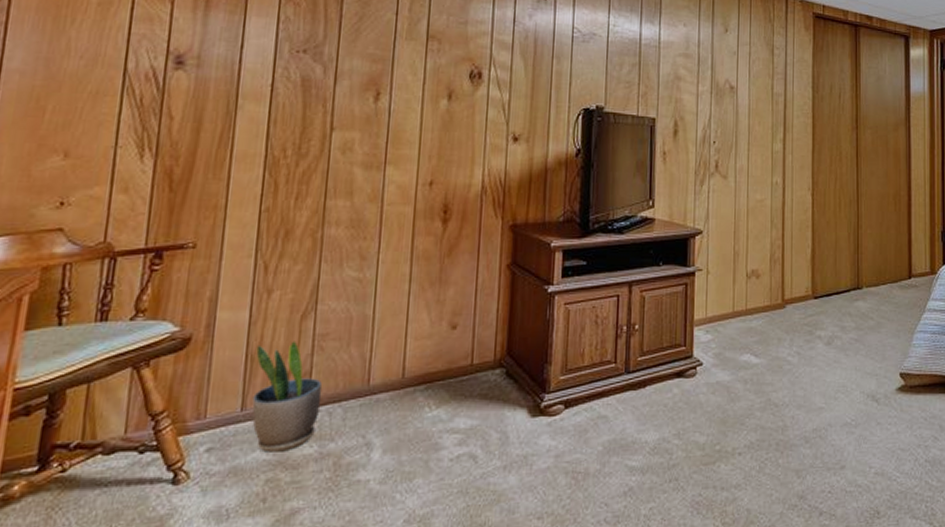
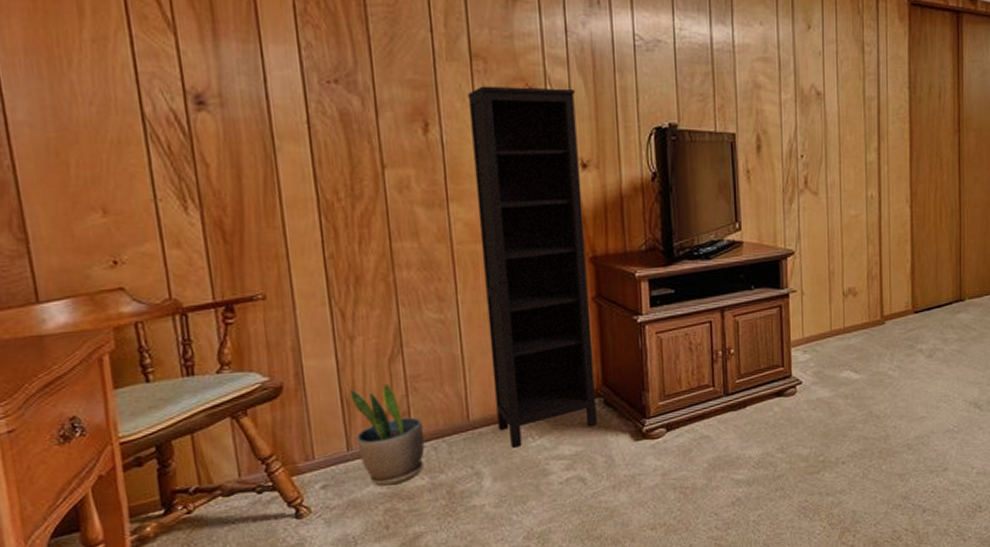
bookcase: none [397,63,516,418] -> present [467,86,597,448]

